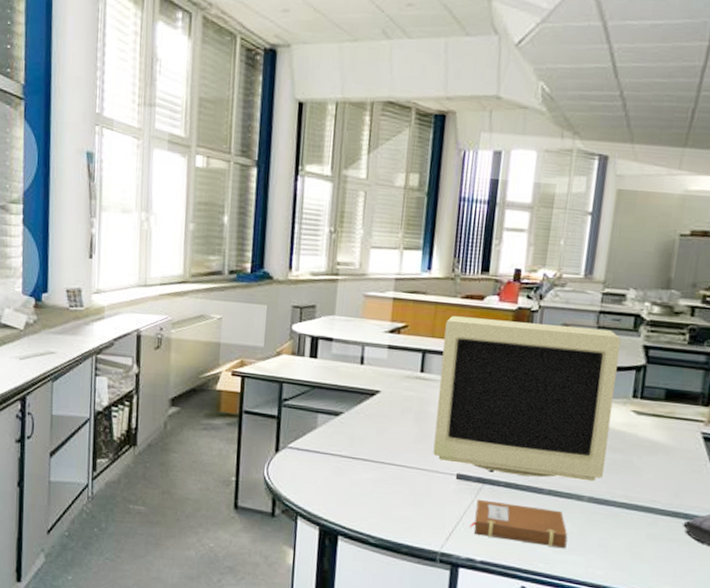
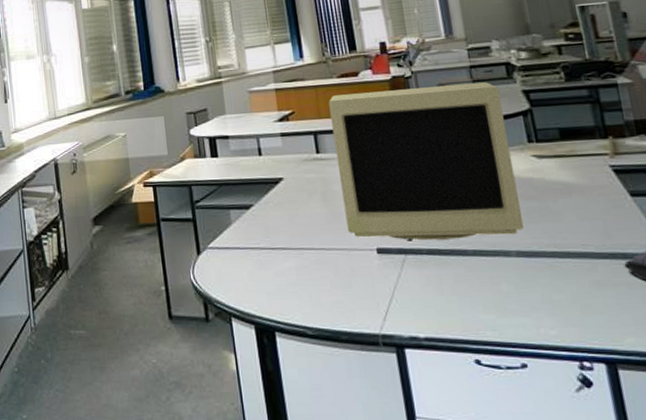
notebook: present [470,499,568,548] -> none [404,270,510,311]

